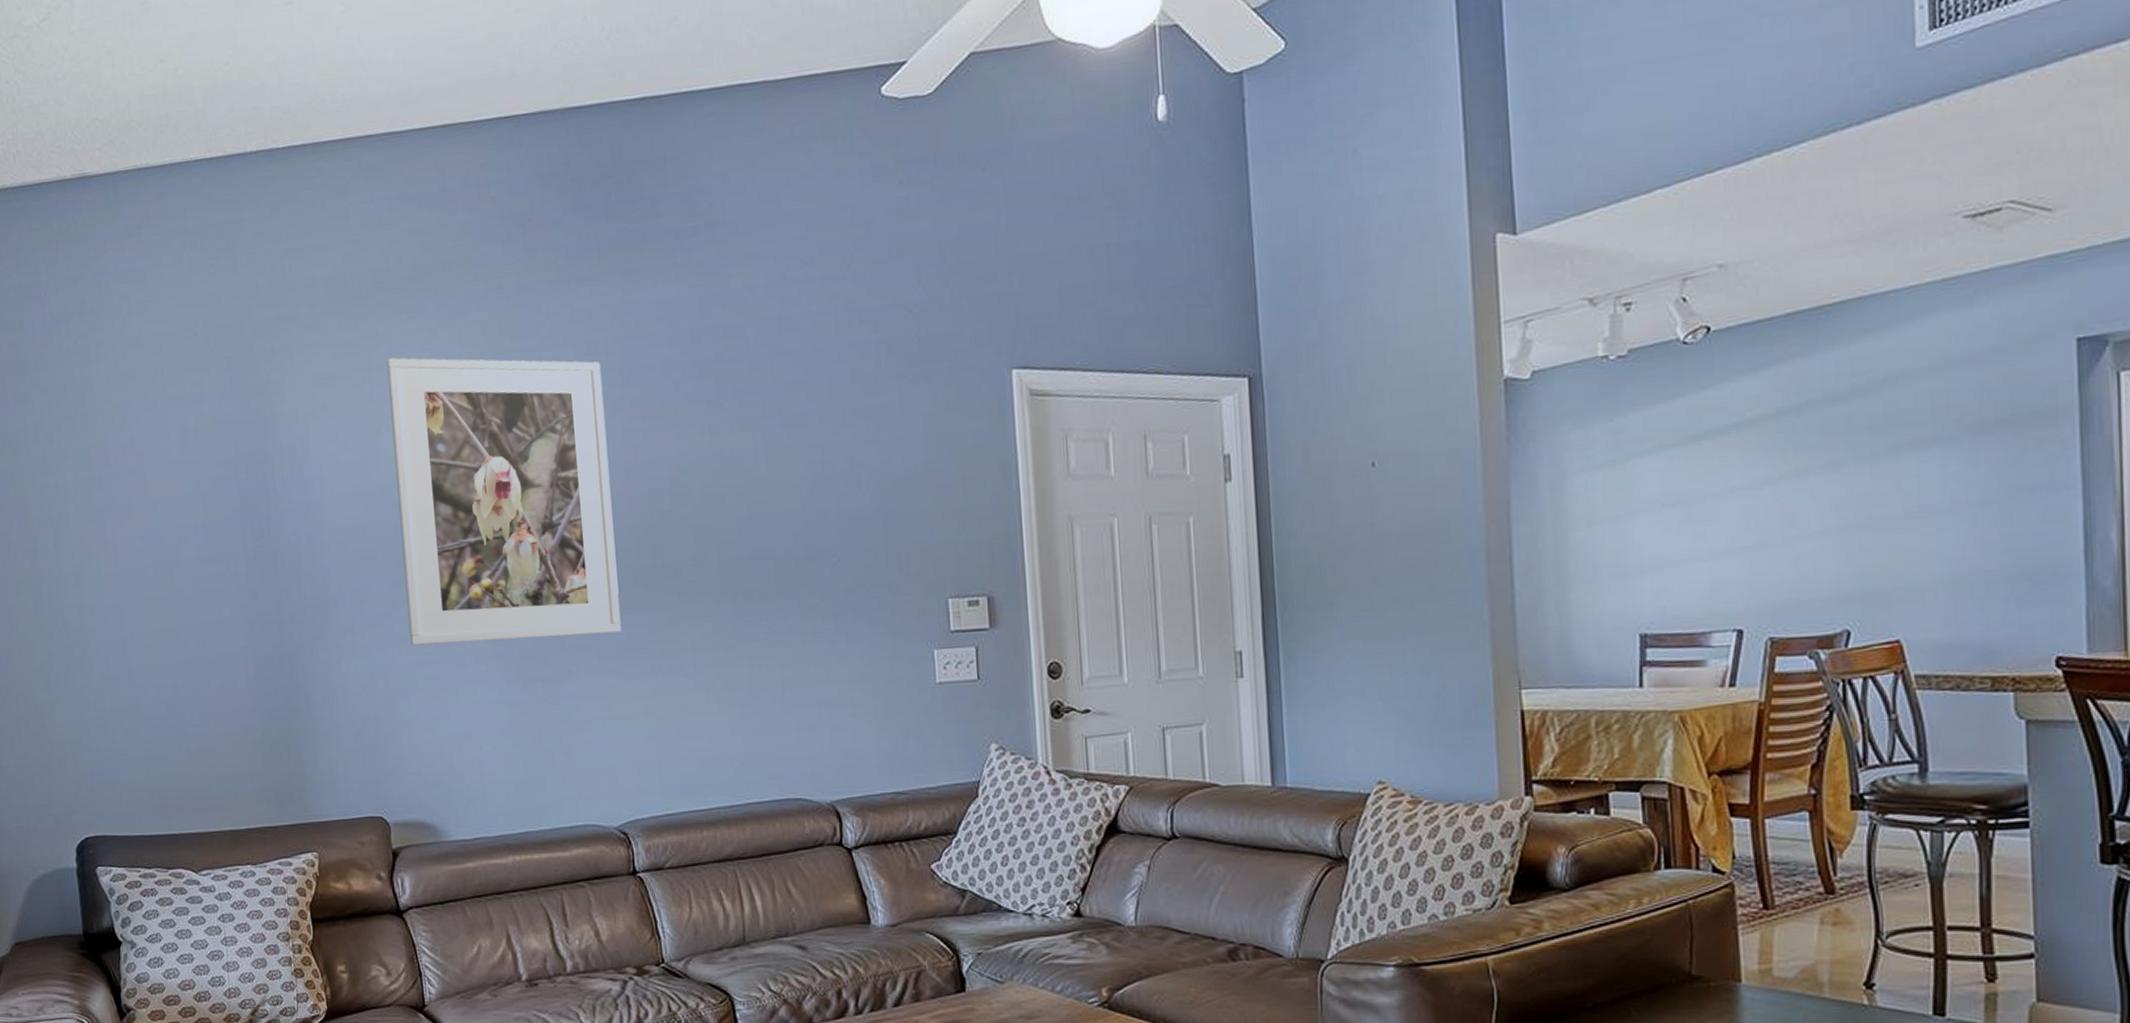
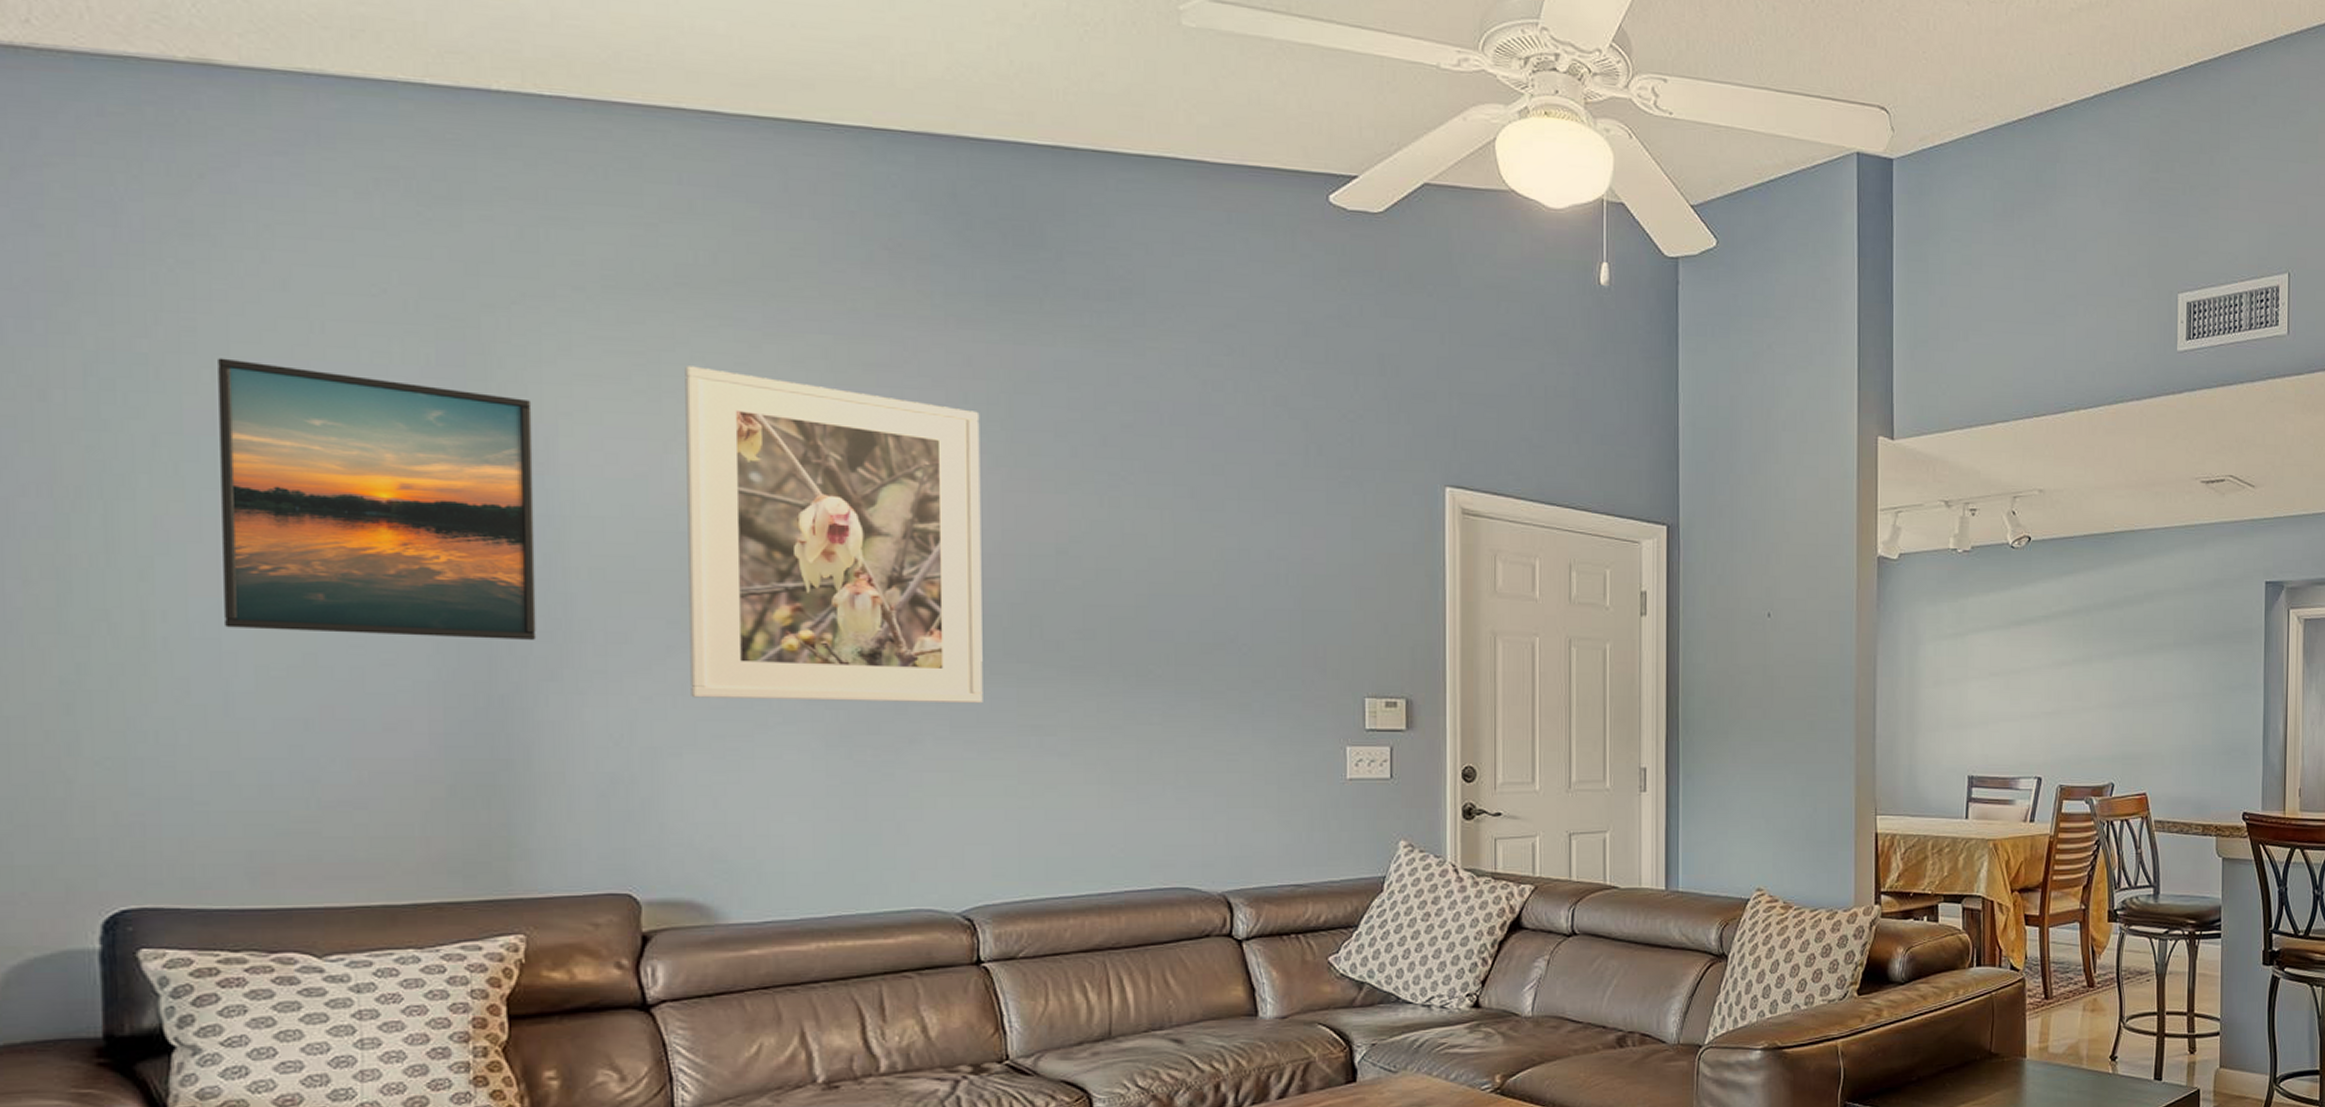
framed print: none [106,405,307,616] -> present [218,358,537,640]

